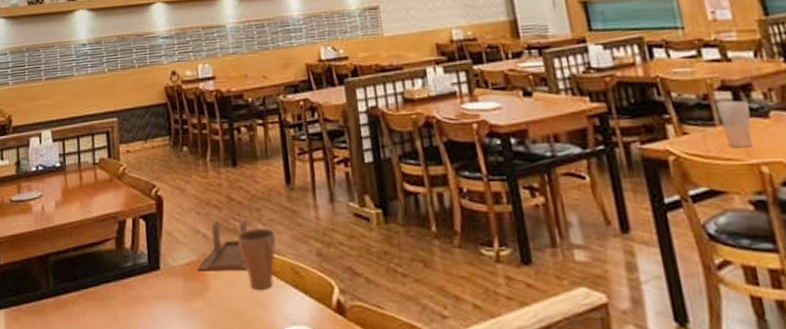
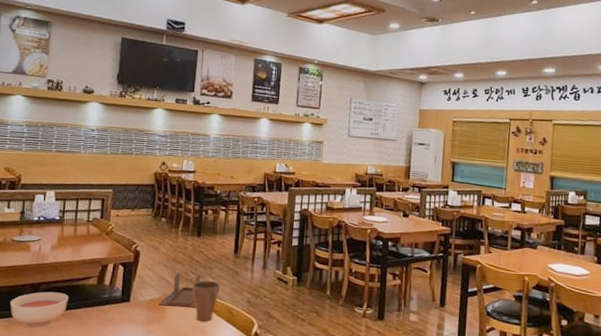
bowl: none [17,265,84,316] -> present [10,291,68,327]
cup: present [715,100,752,148] -> none [510,235,529,265]

